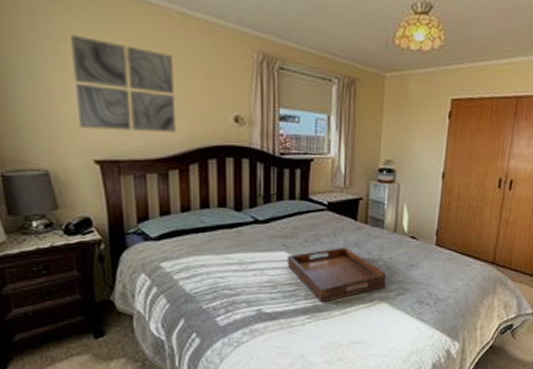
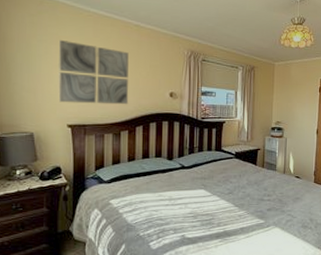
serving tray: present [287,246,387,303] -> none [205,185,279,229]

